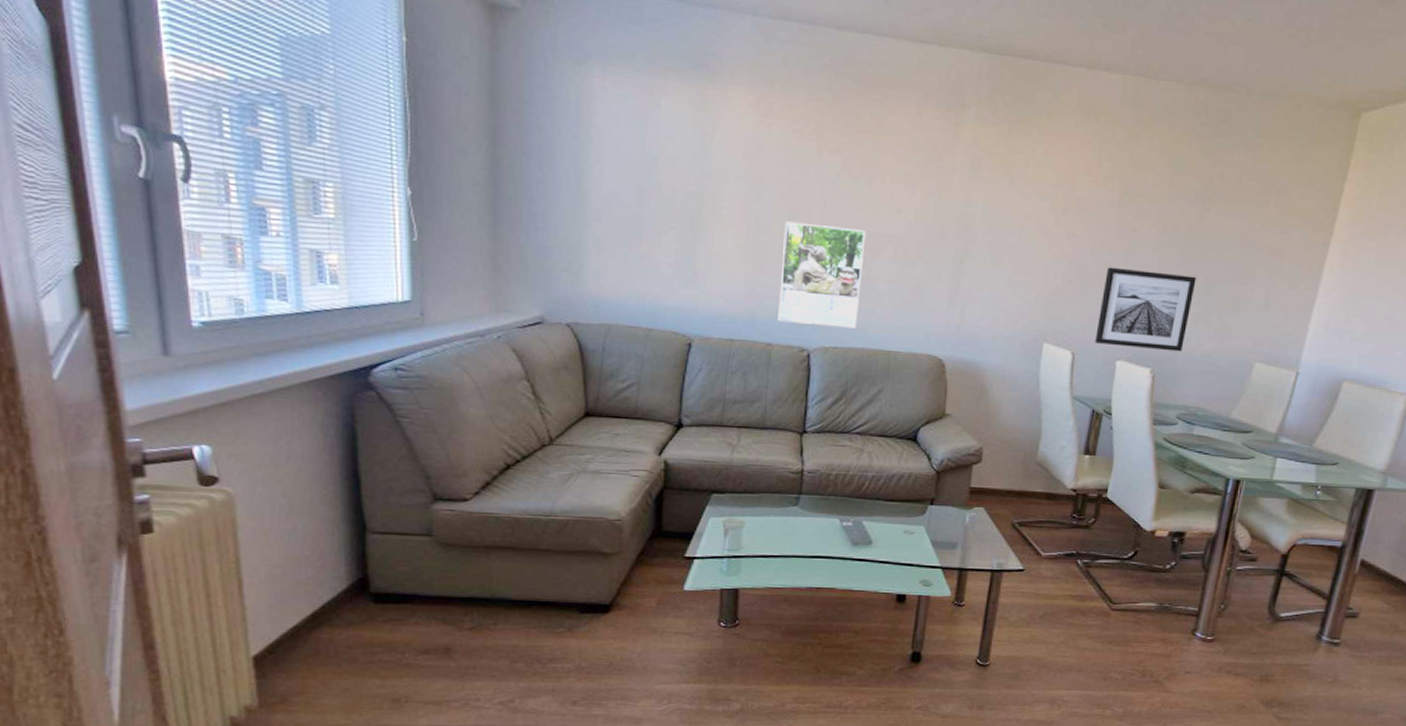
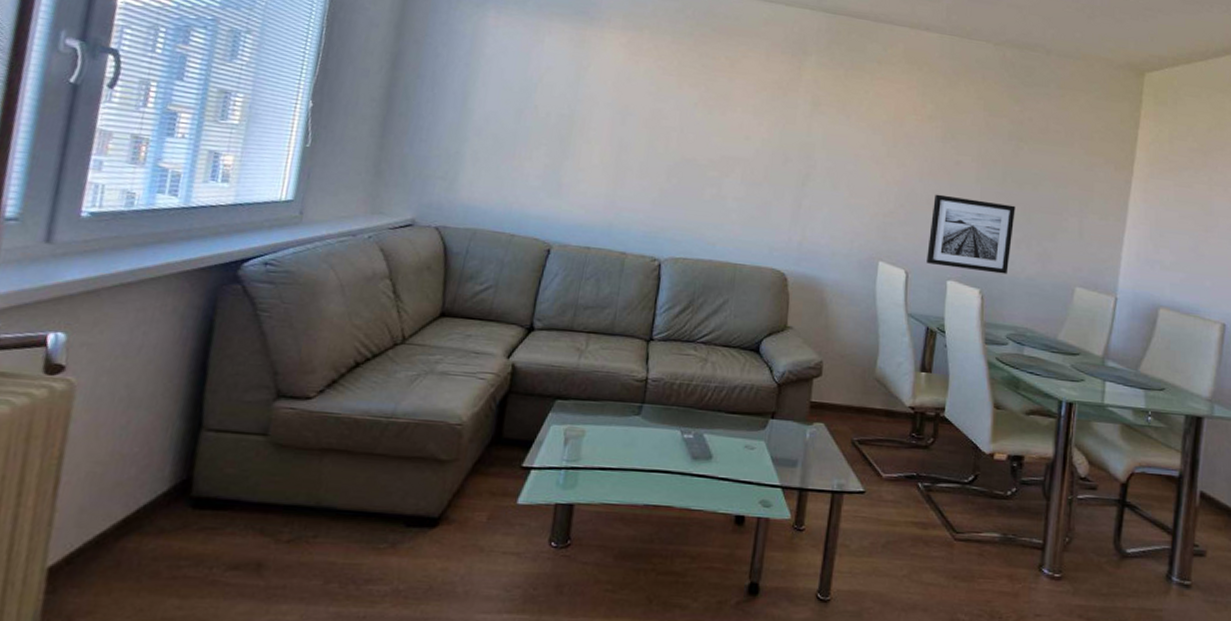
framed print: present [778,221,866,329] -> none [633,143,718,242]

